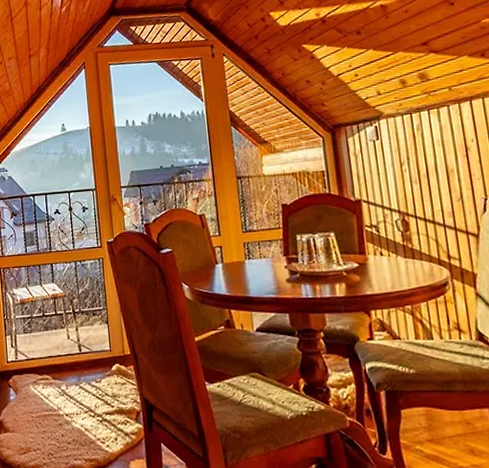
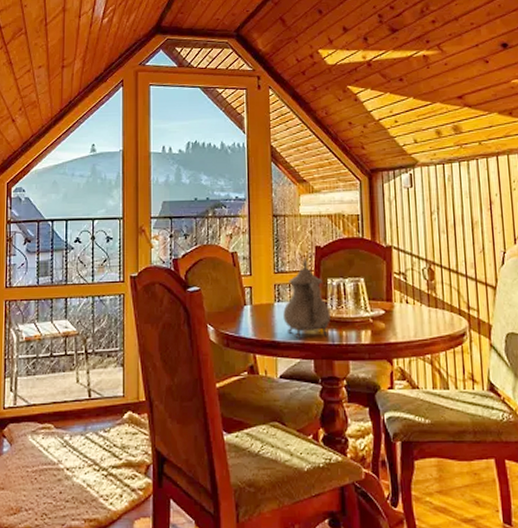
teapot: none [254,215,303,293] -> present [283,257,330,338]

